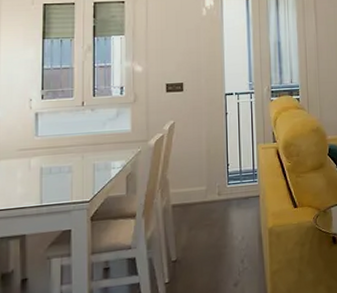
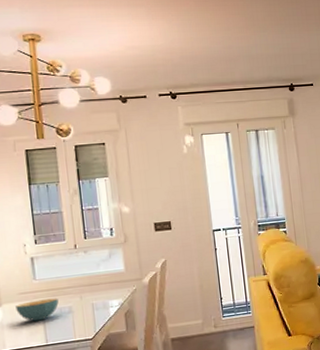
cereal bowl: none [13,156,58,180] -> present [16,298,59,322]

